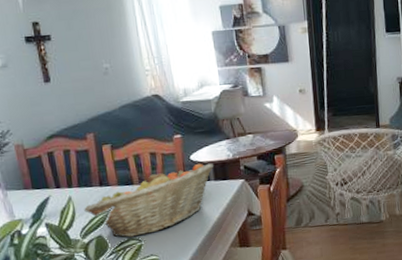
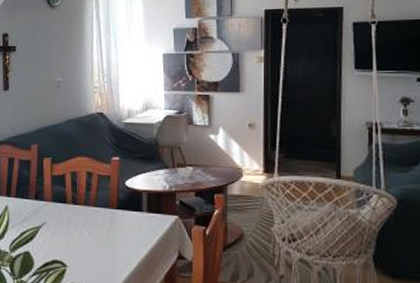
fruit basket: present [84,164,213,238] -> none [17,191,148,260]

